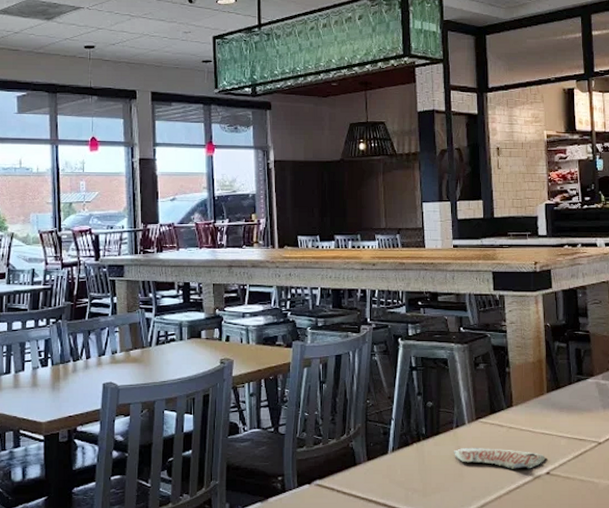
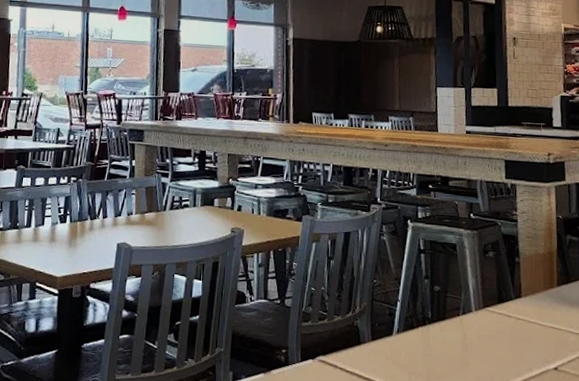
paper cup: present [453,448,545,469] -> none [458,336,554,363]

